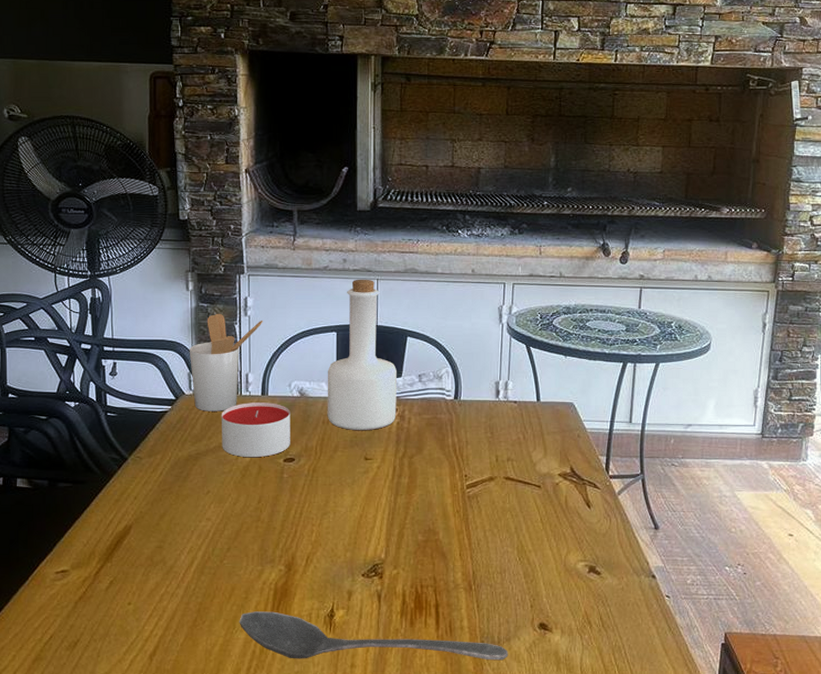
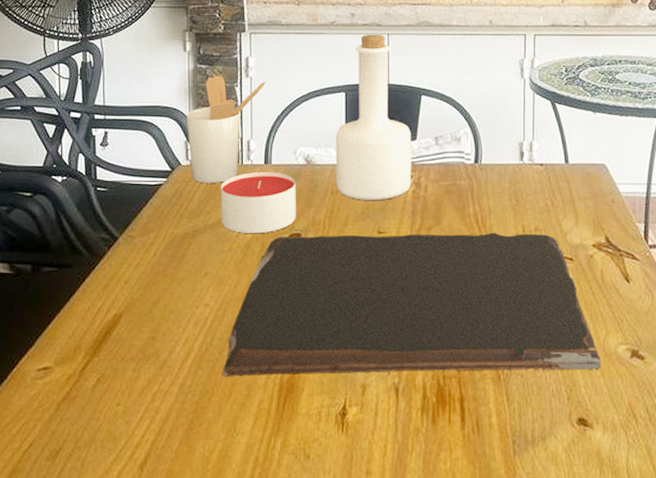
cutting board: none [222,460,562,583] -> present [222,232,602,376]
stirrer: present [239,611,508,661] -> none [240,410,544,466]

